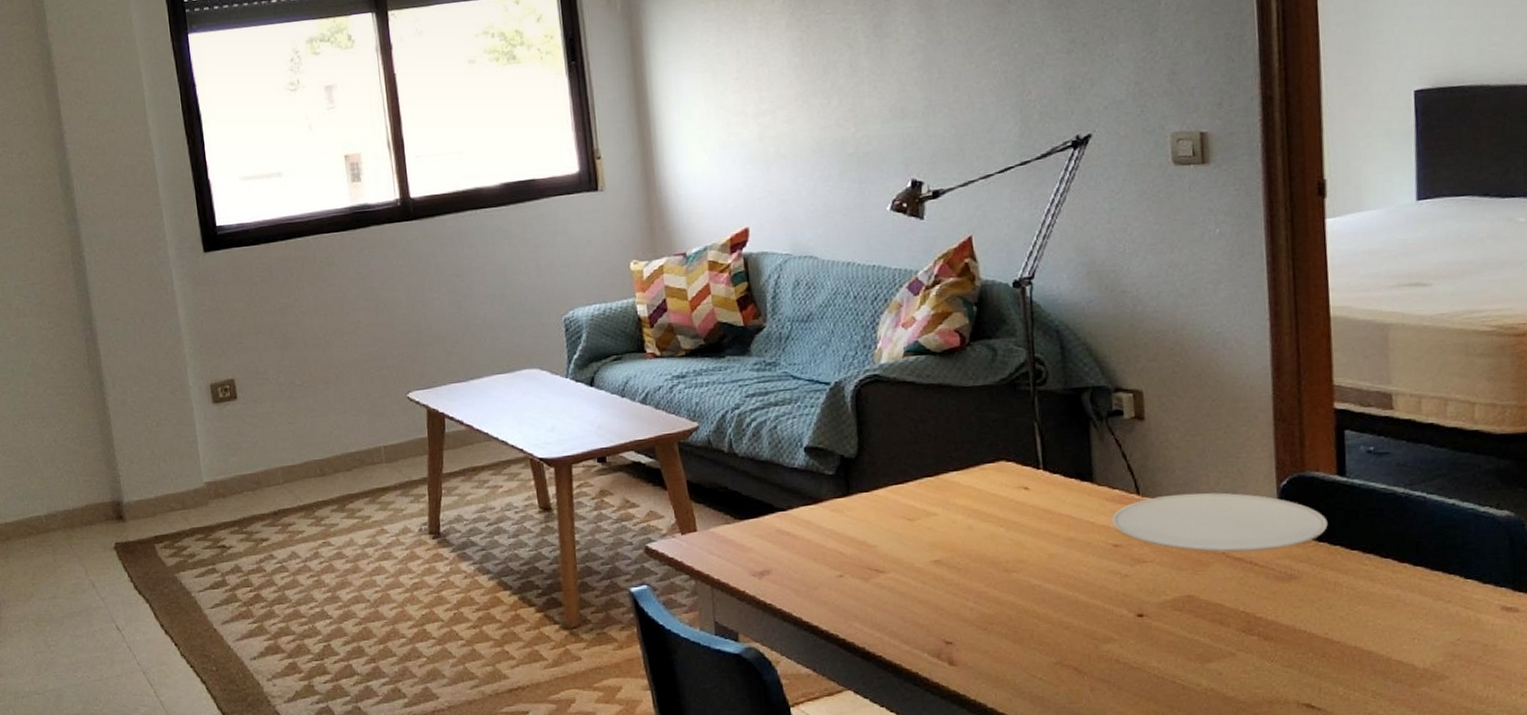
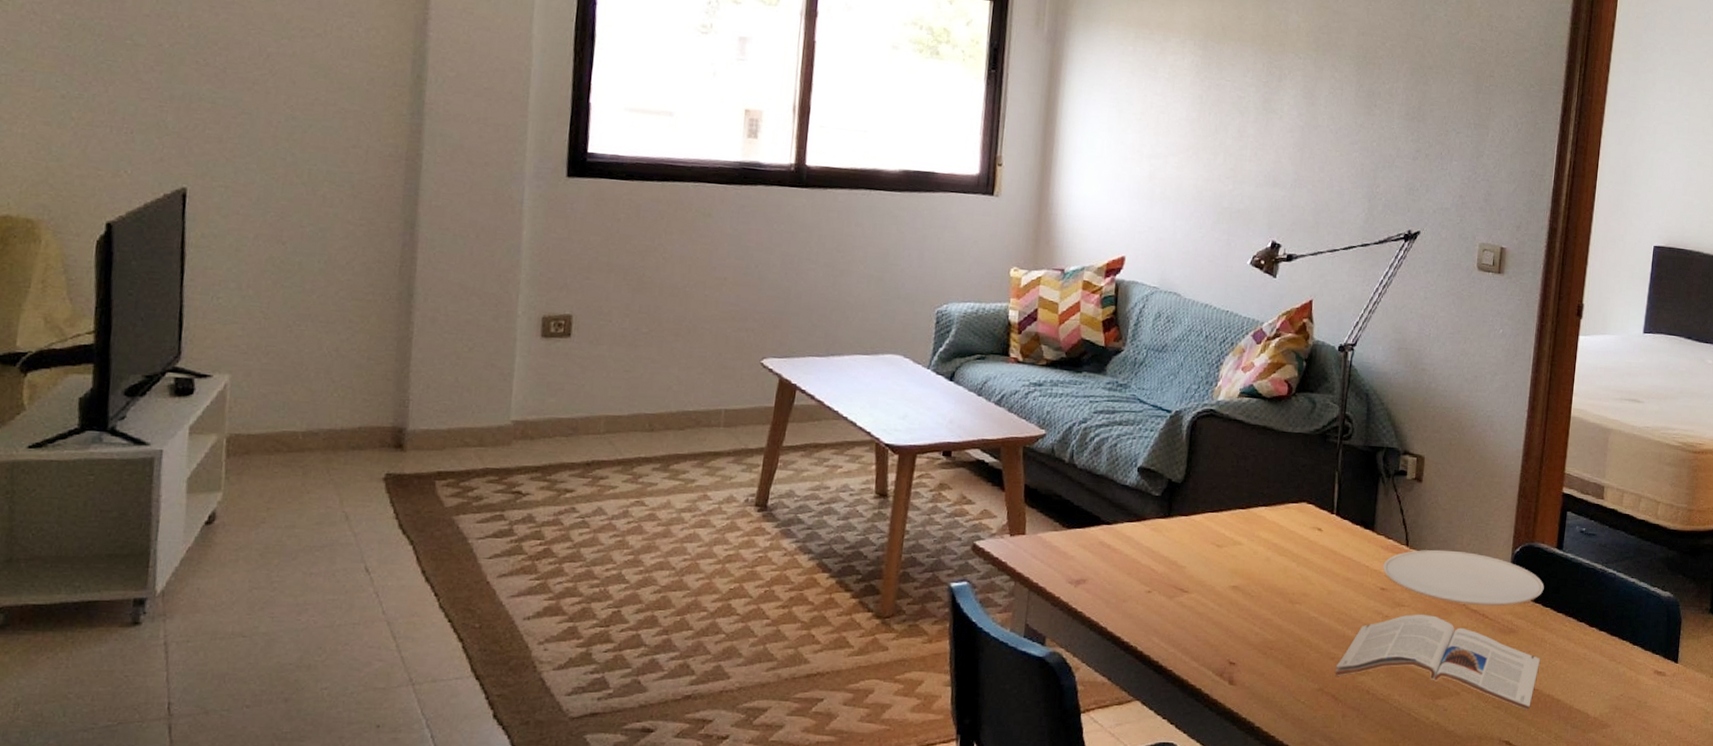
magazine: none [1072,568,1338,667] -> present [1335,614,1541,711]

